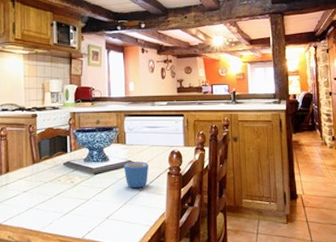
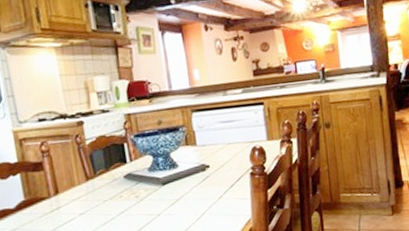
mug: present [123,161,148,188] -> none [196,163,228,196]

